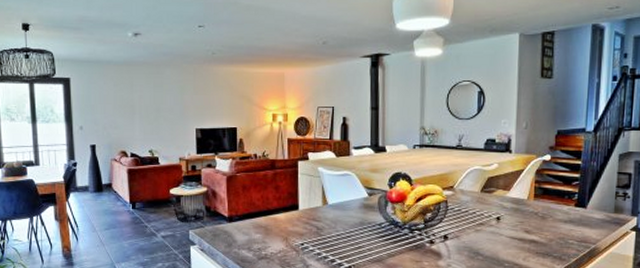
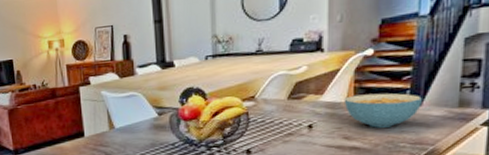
cereal bowl: none [526,194,587,225] -> present [344,93,422,128]

